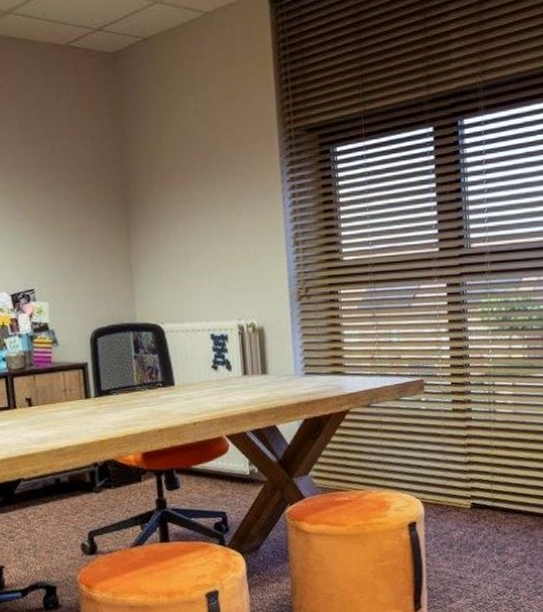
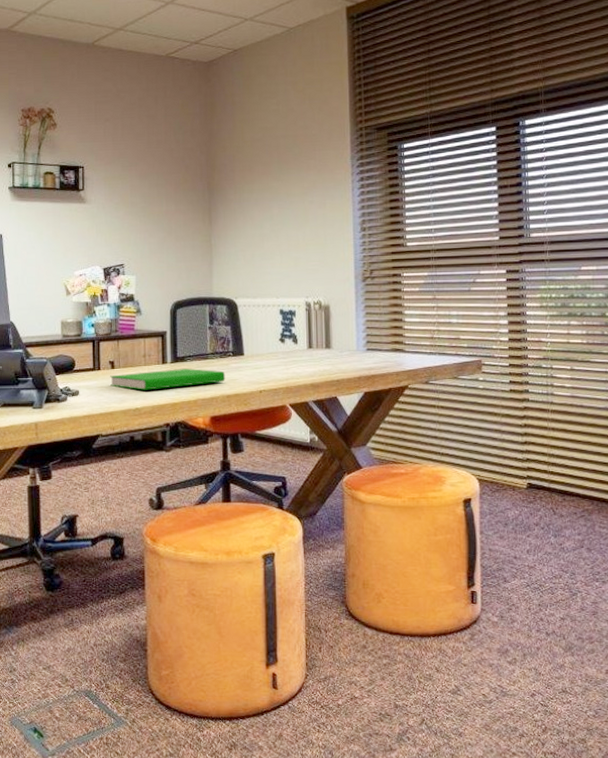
book: none [28,402,156,429] -> present [110,369,225,391]

